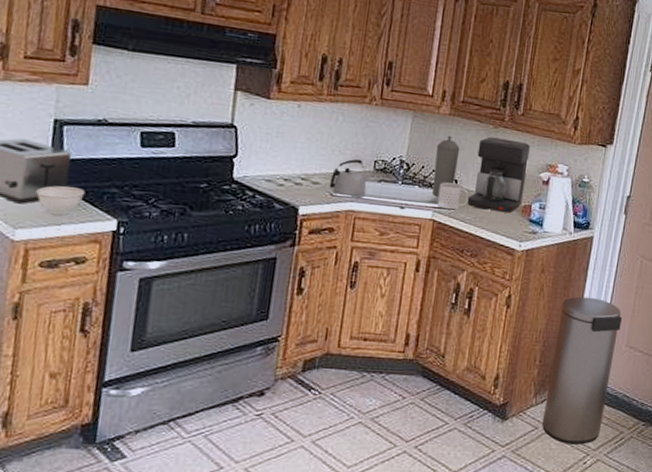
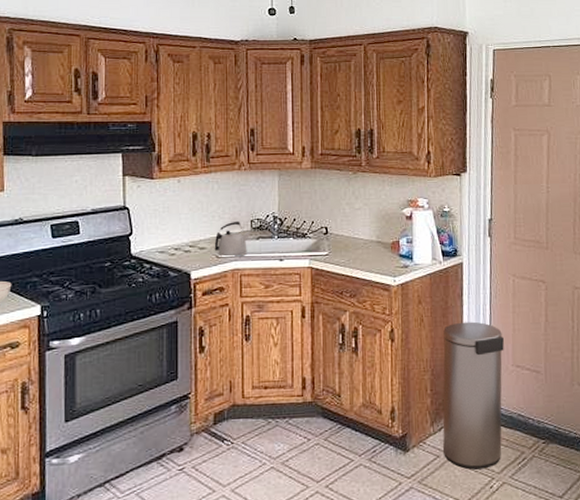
canister: present [432,135,461,197] -> none [303,187,326,245]
mug: present [436,182,470,210] -> none [311,230,340,256]
coffee maker: present [467,137,530,214] -> none [339,182,391,252]

